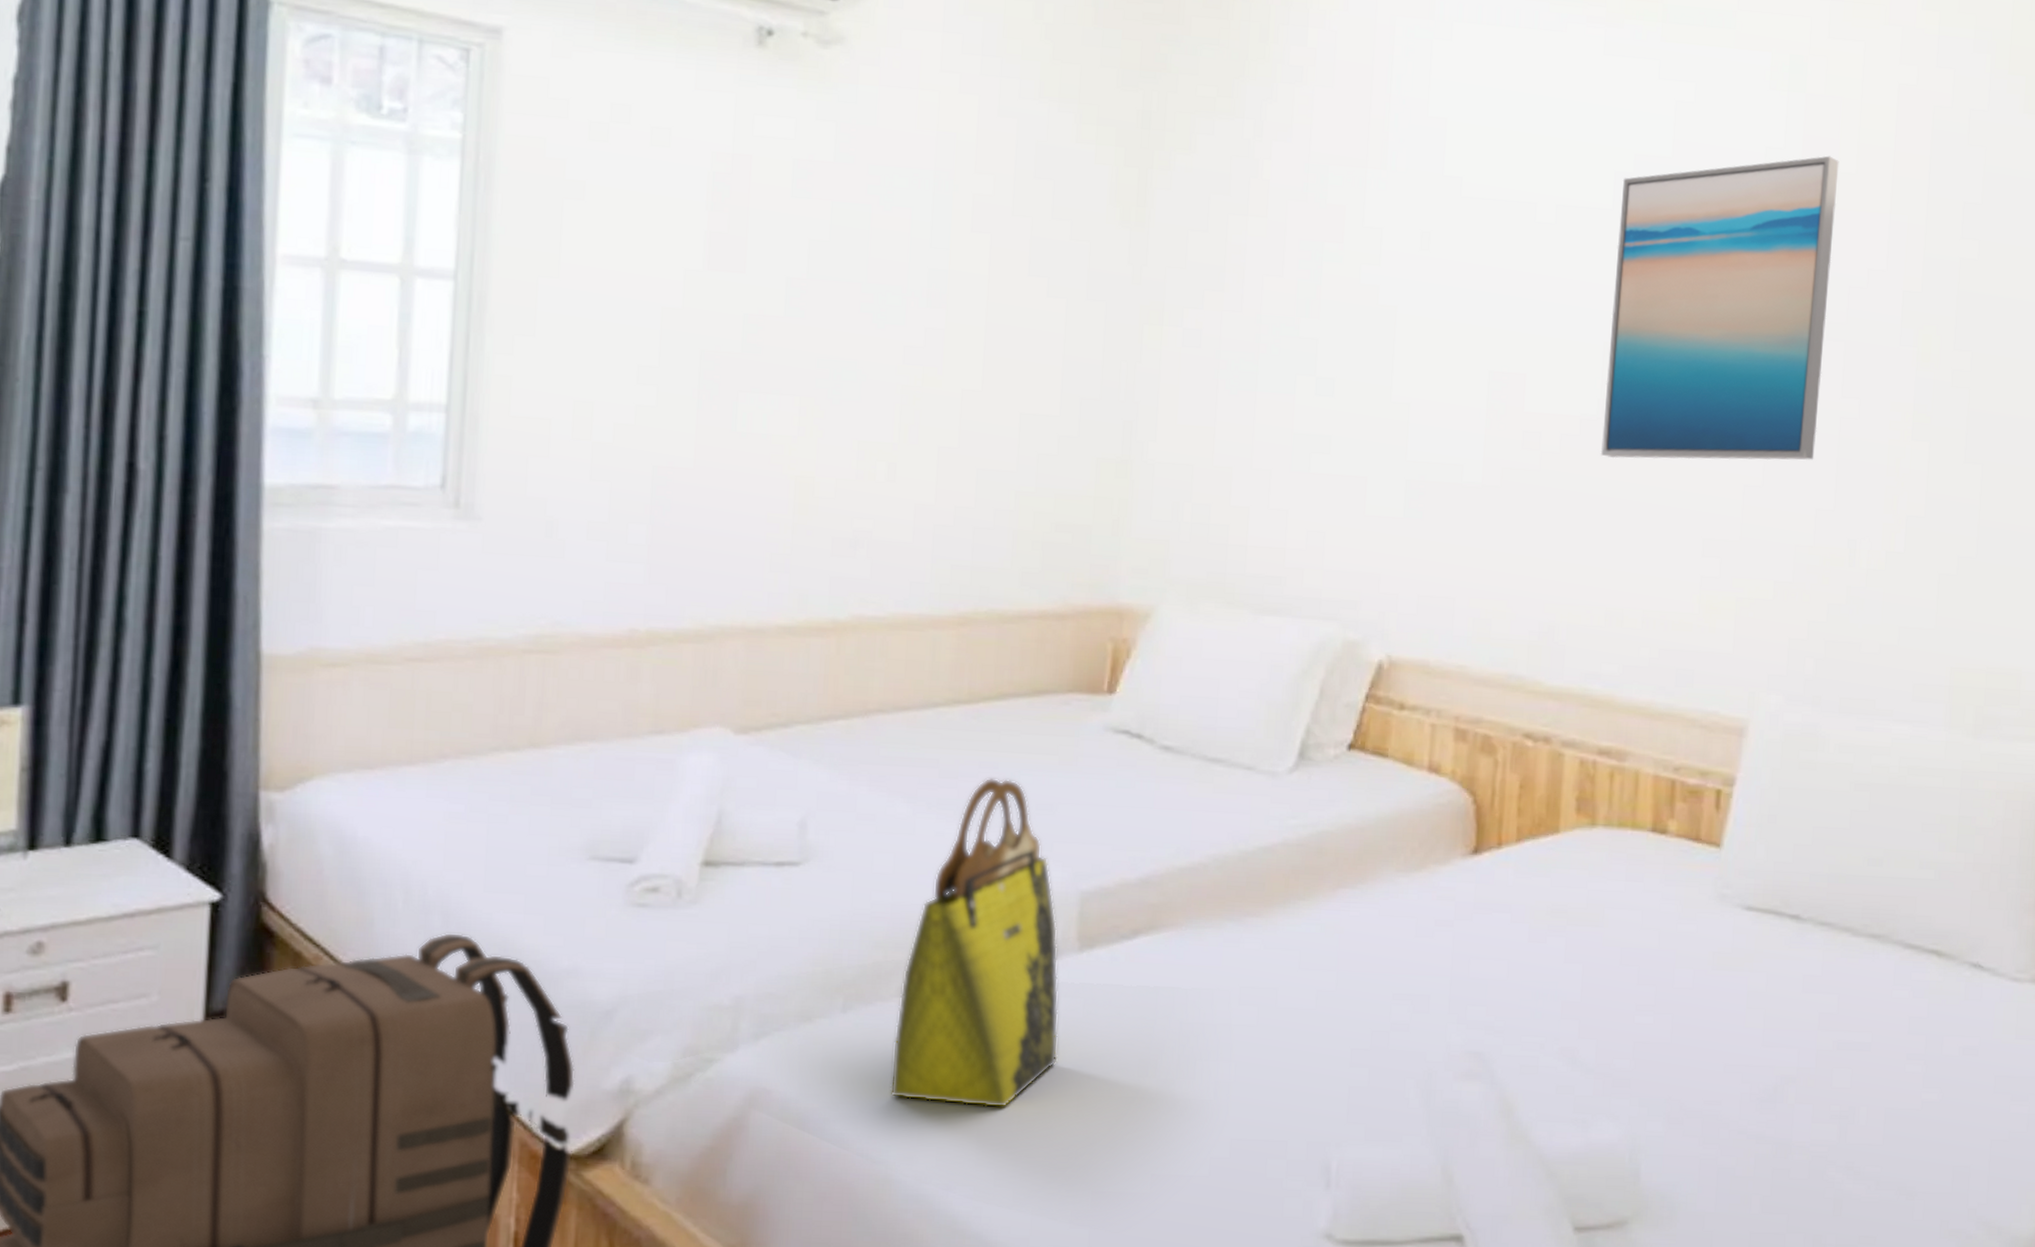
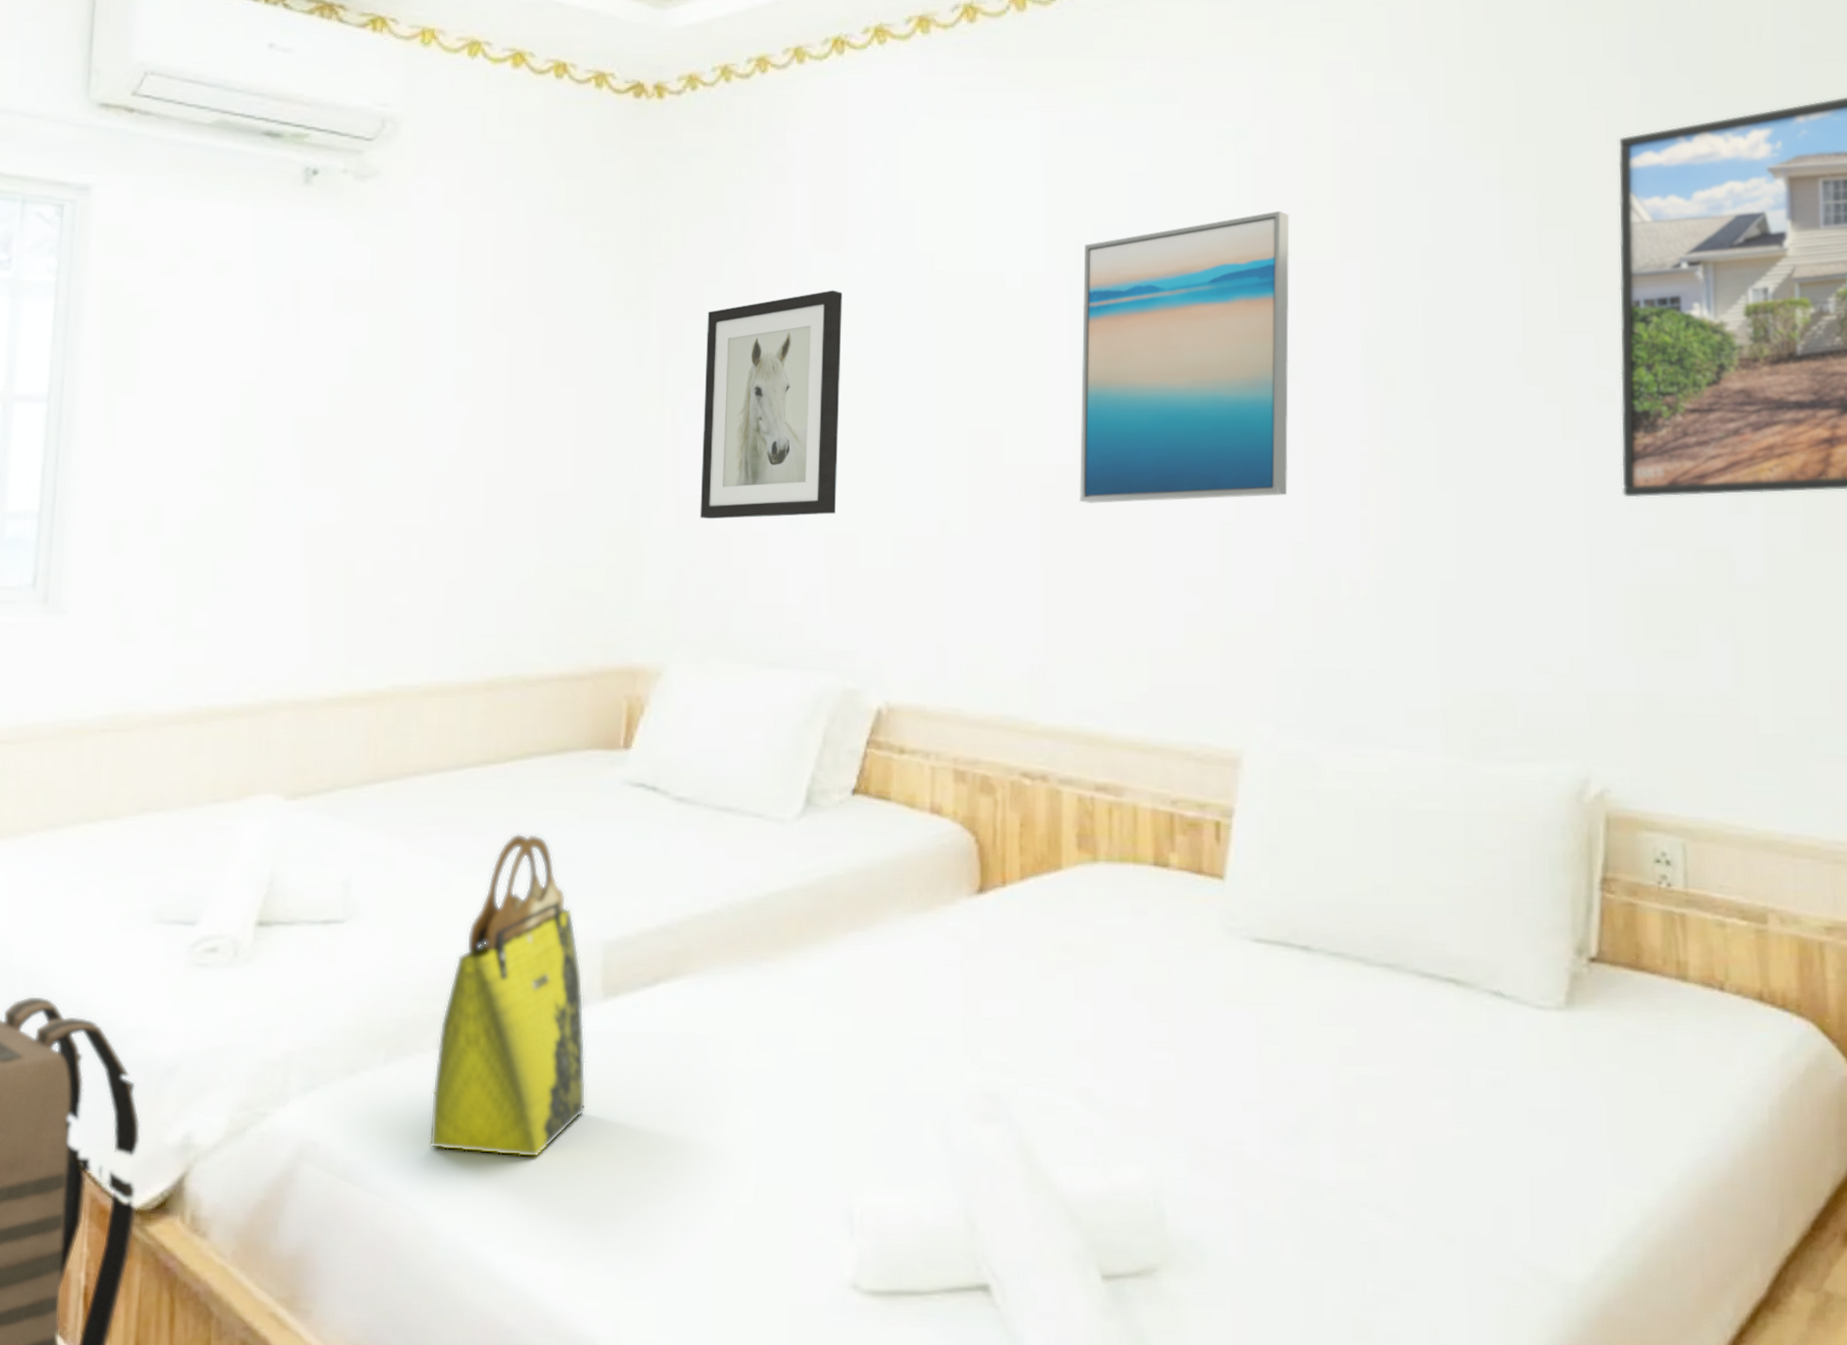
wall art: none [1197,209,1362,455] -> present [700,290,843,520]

